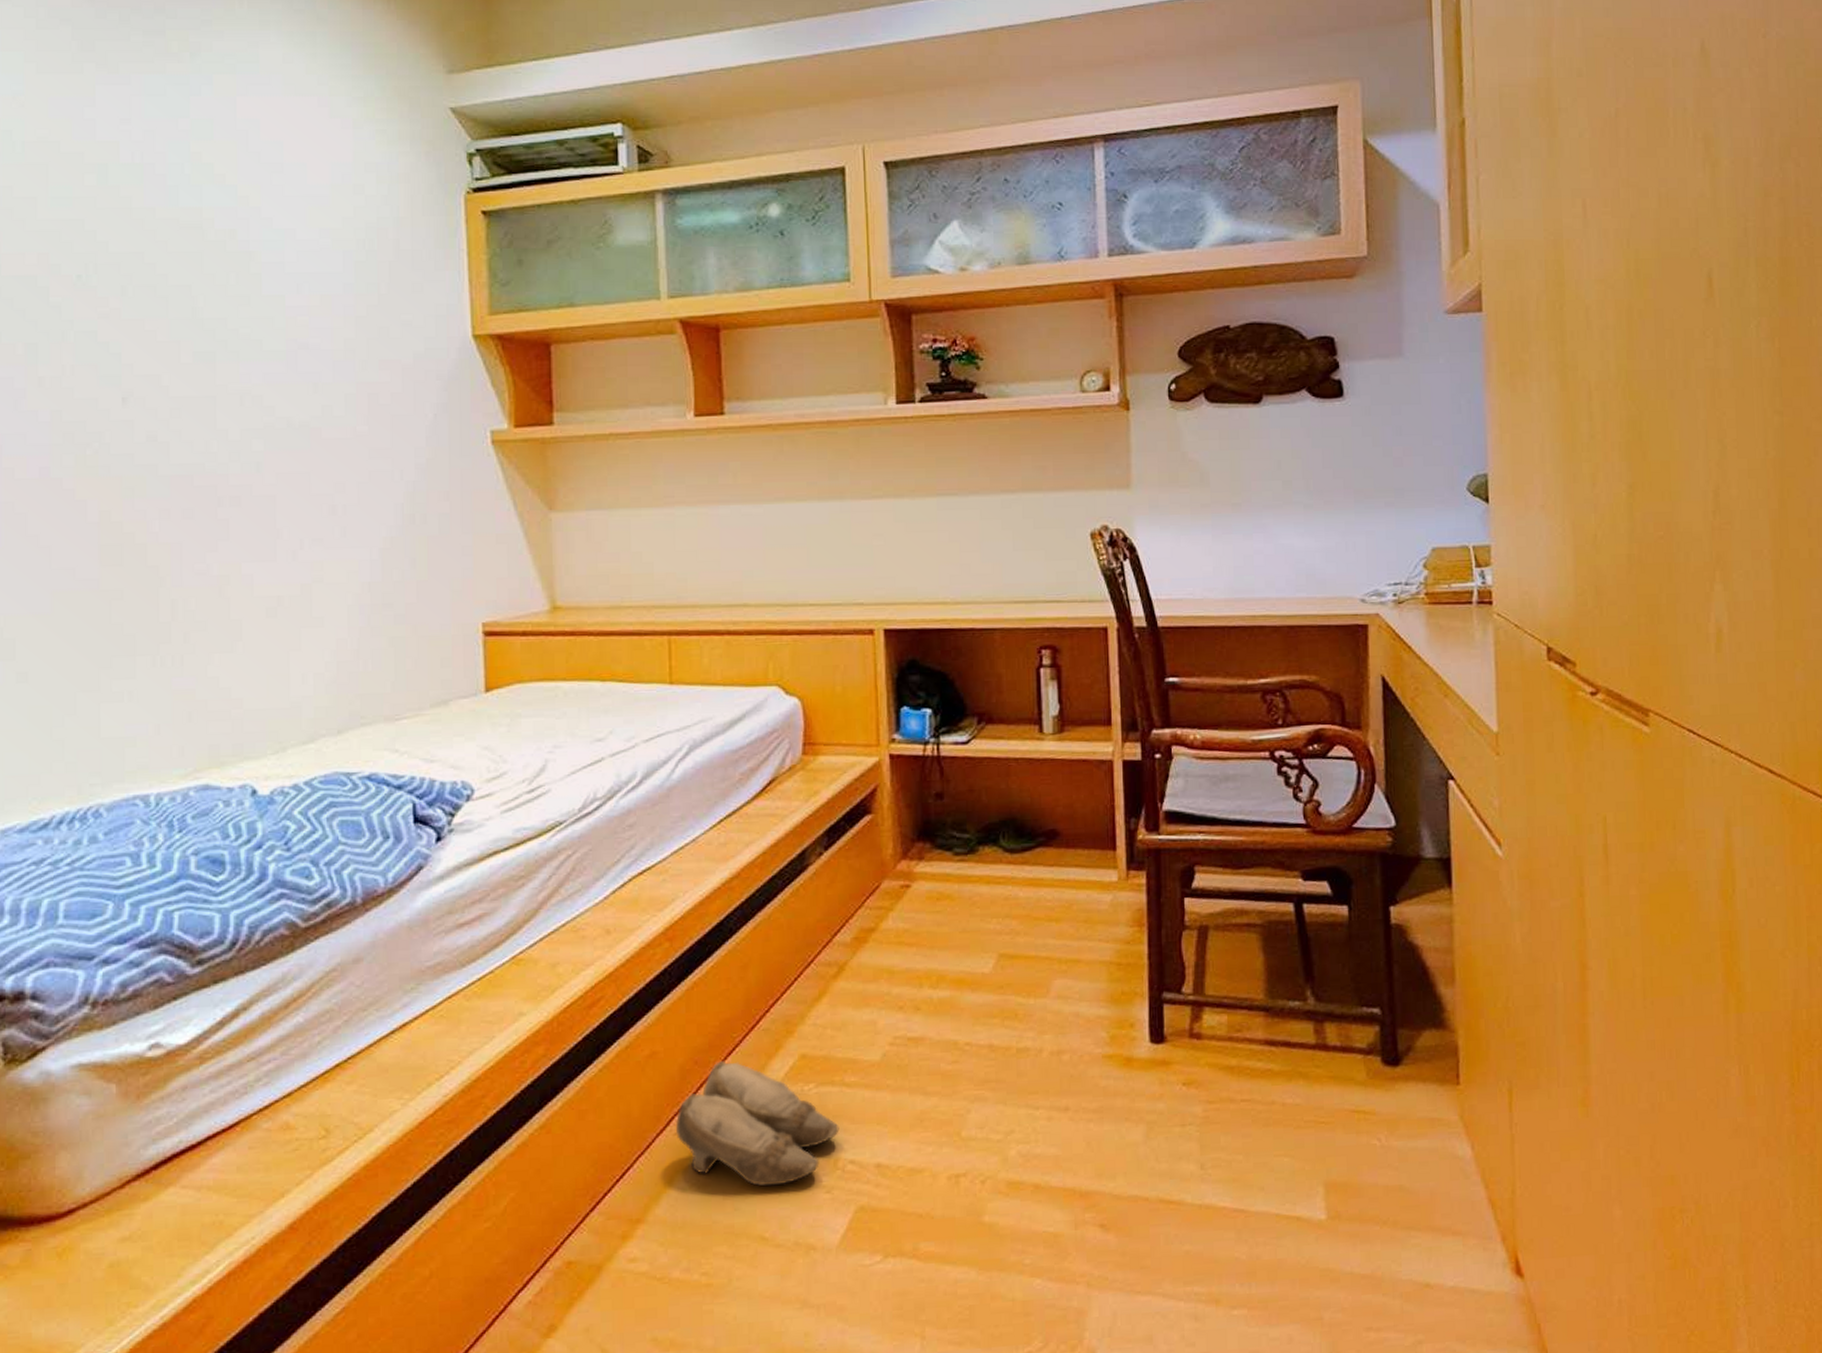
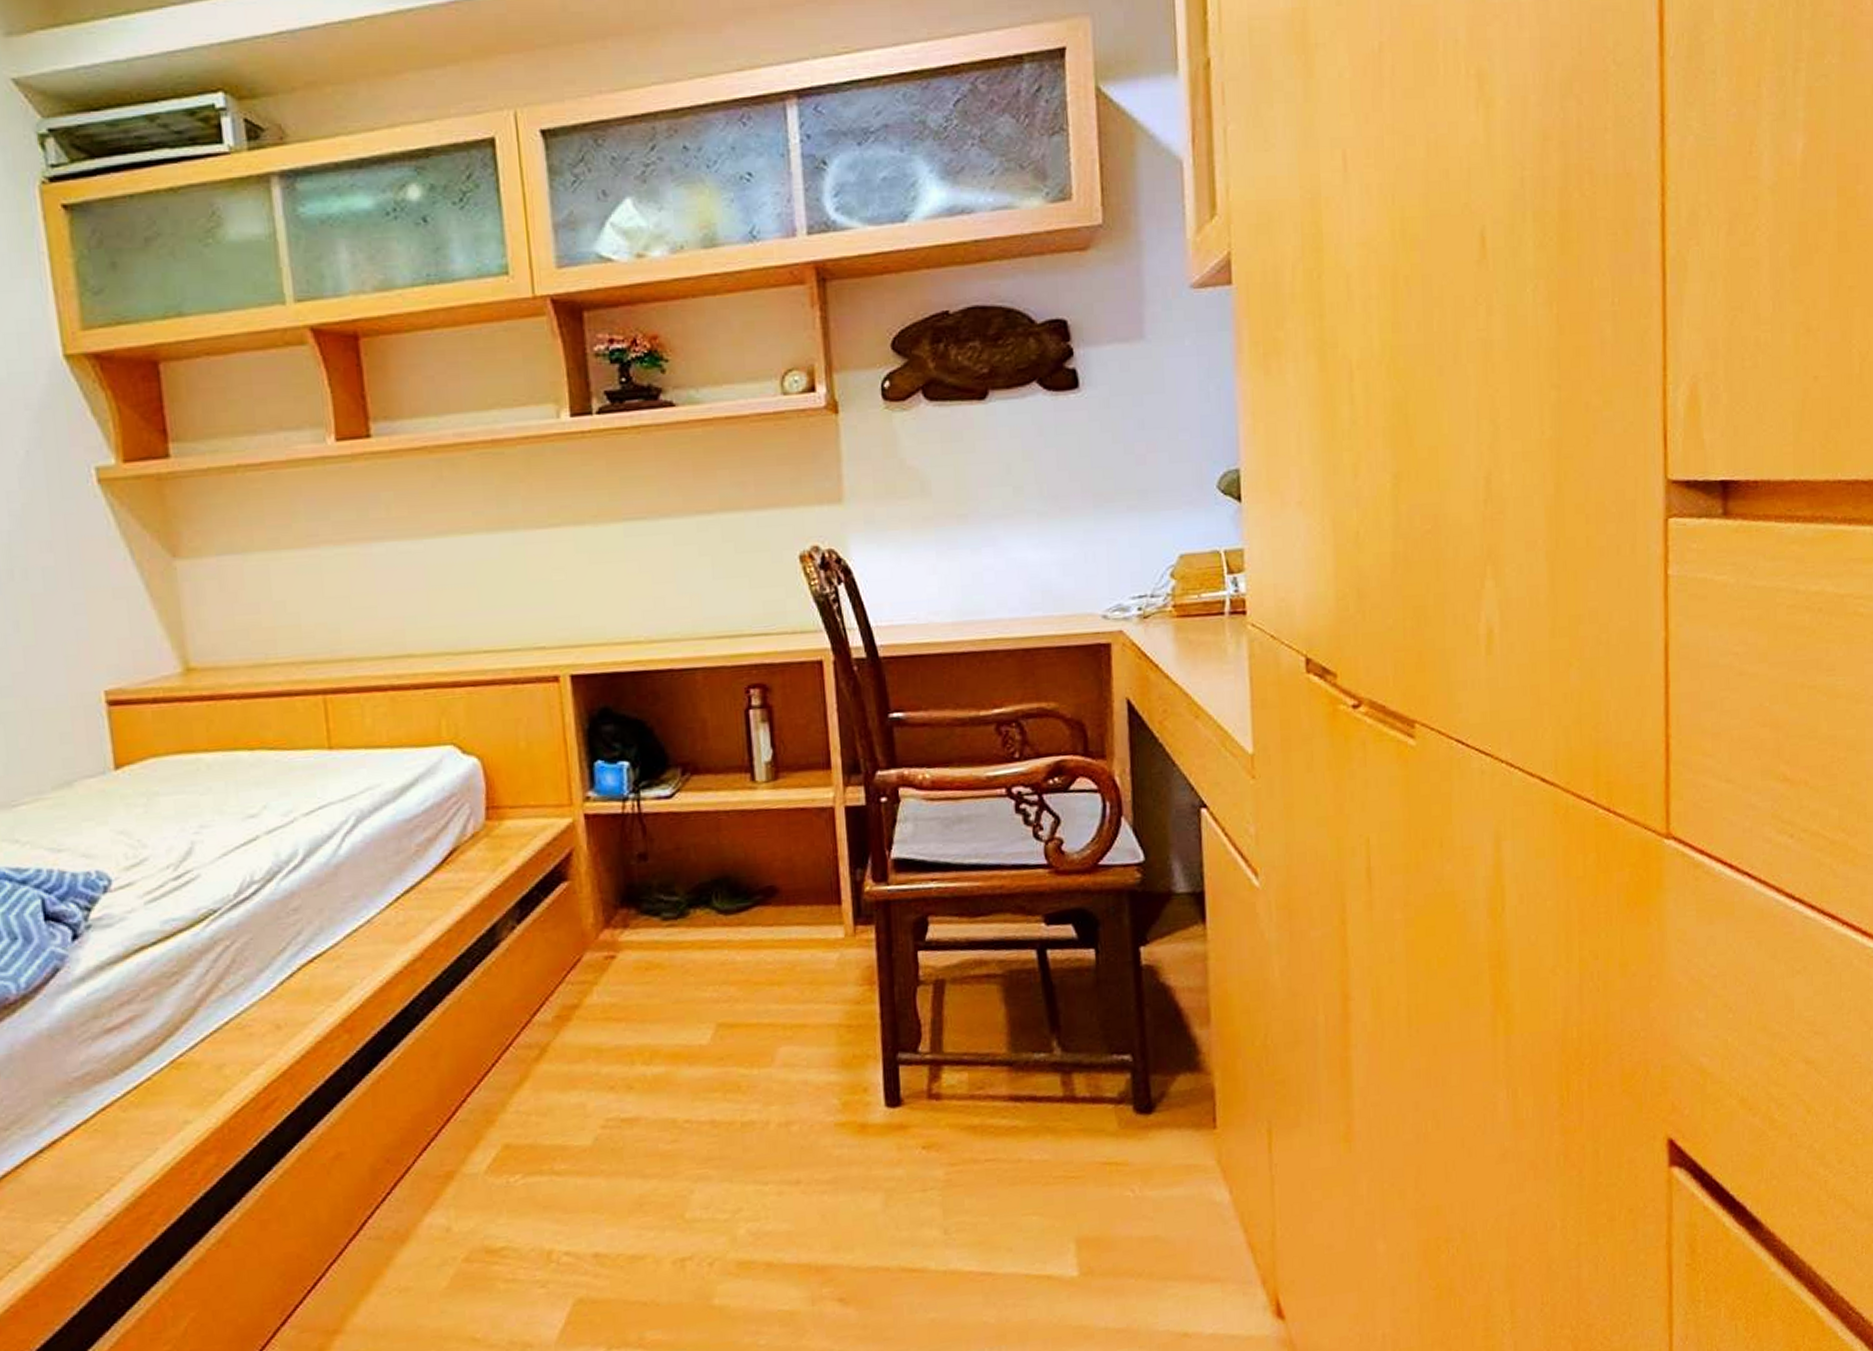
slippers: present [675,1061,840,1187] -> none [369,1157,552,1286]

